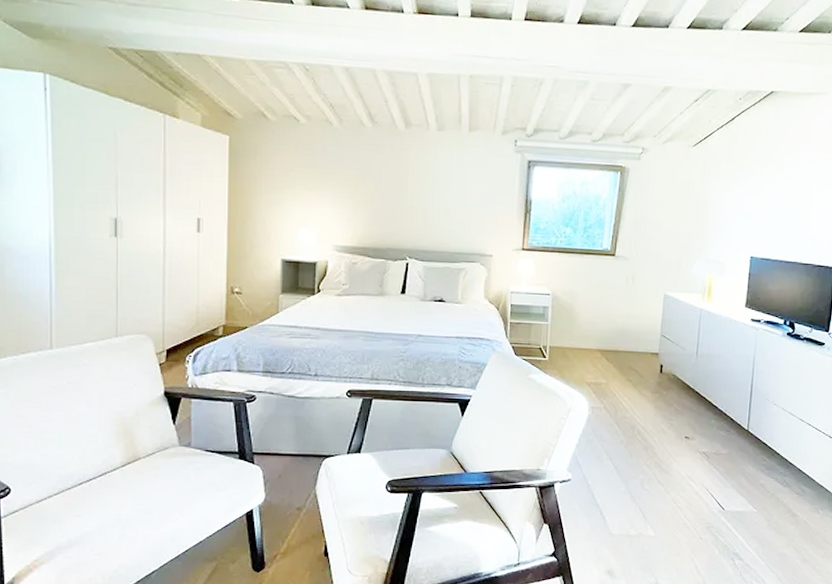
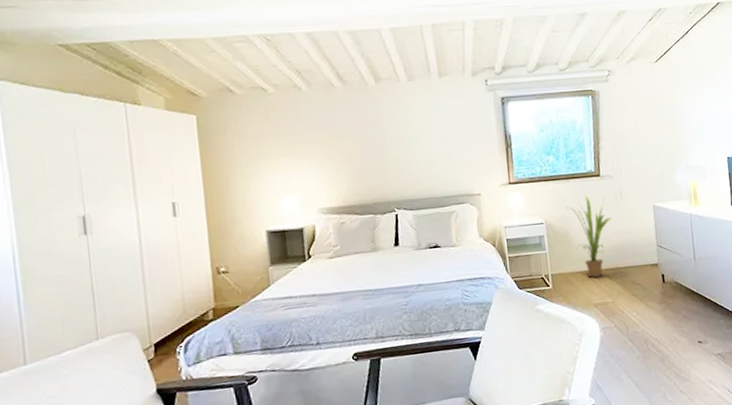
house plant: none [575,272,620,356] -> present [565,194,612,278]

